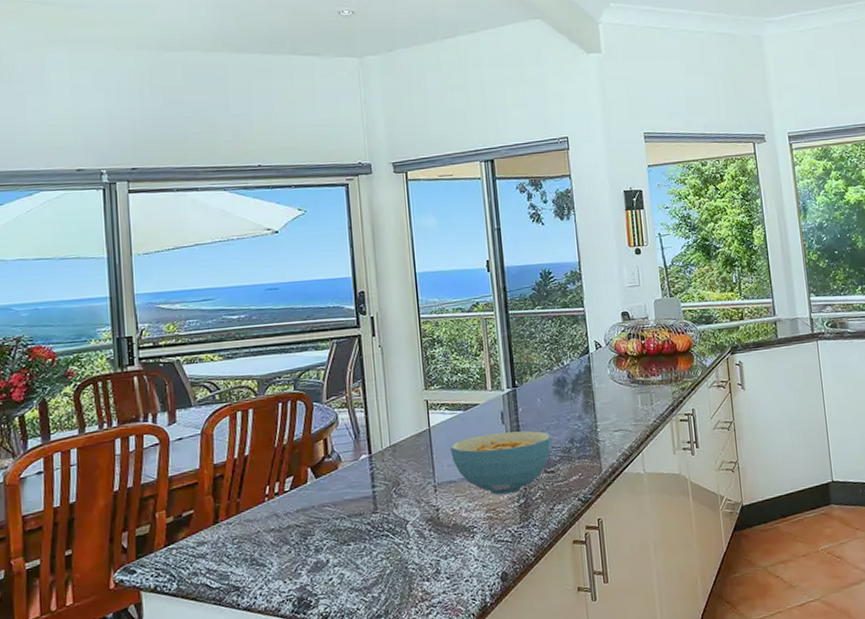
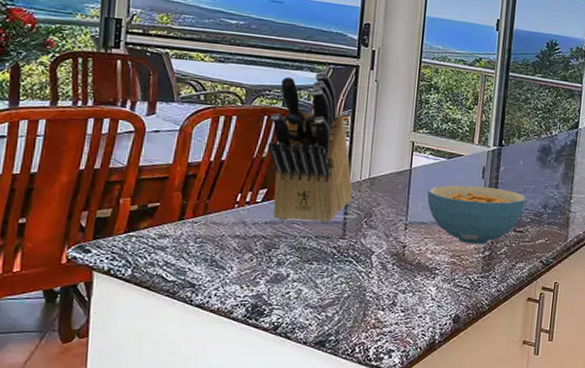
knife block: none [285,347,376,506] -> present [268,71,353,223]

